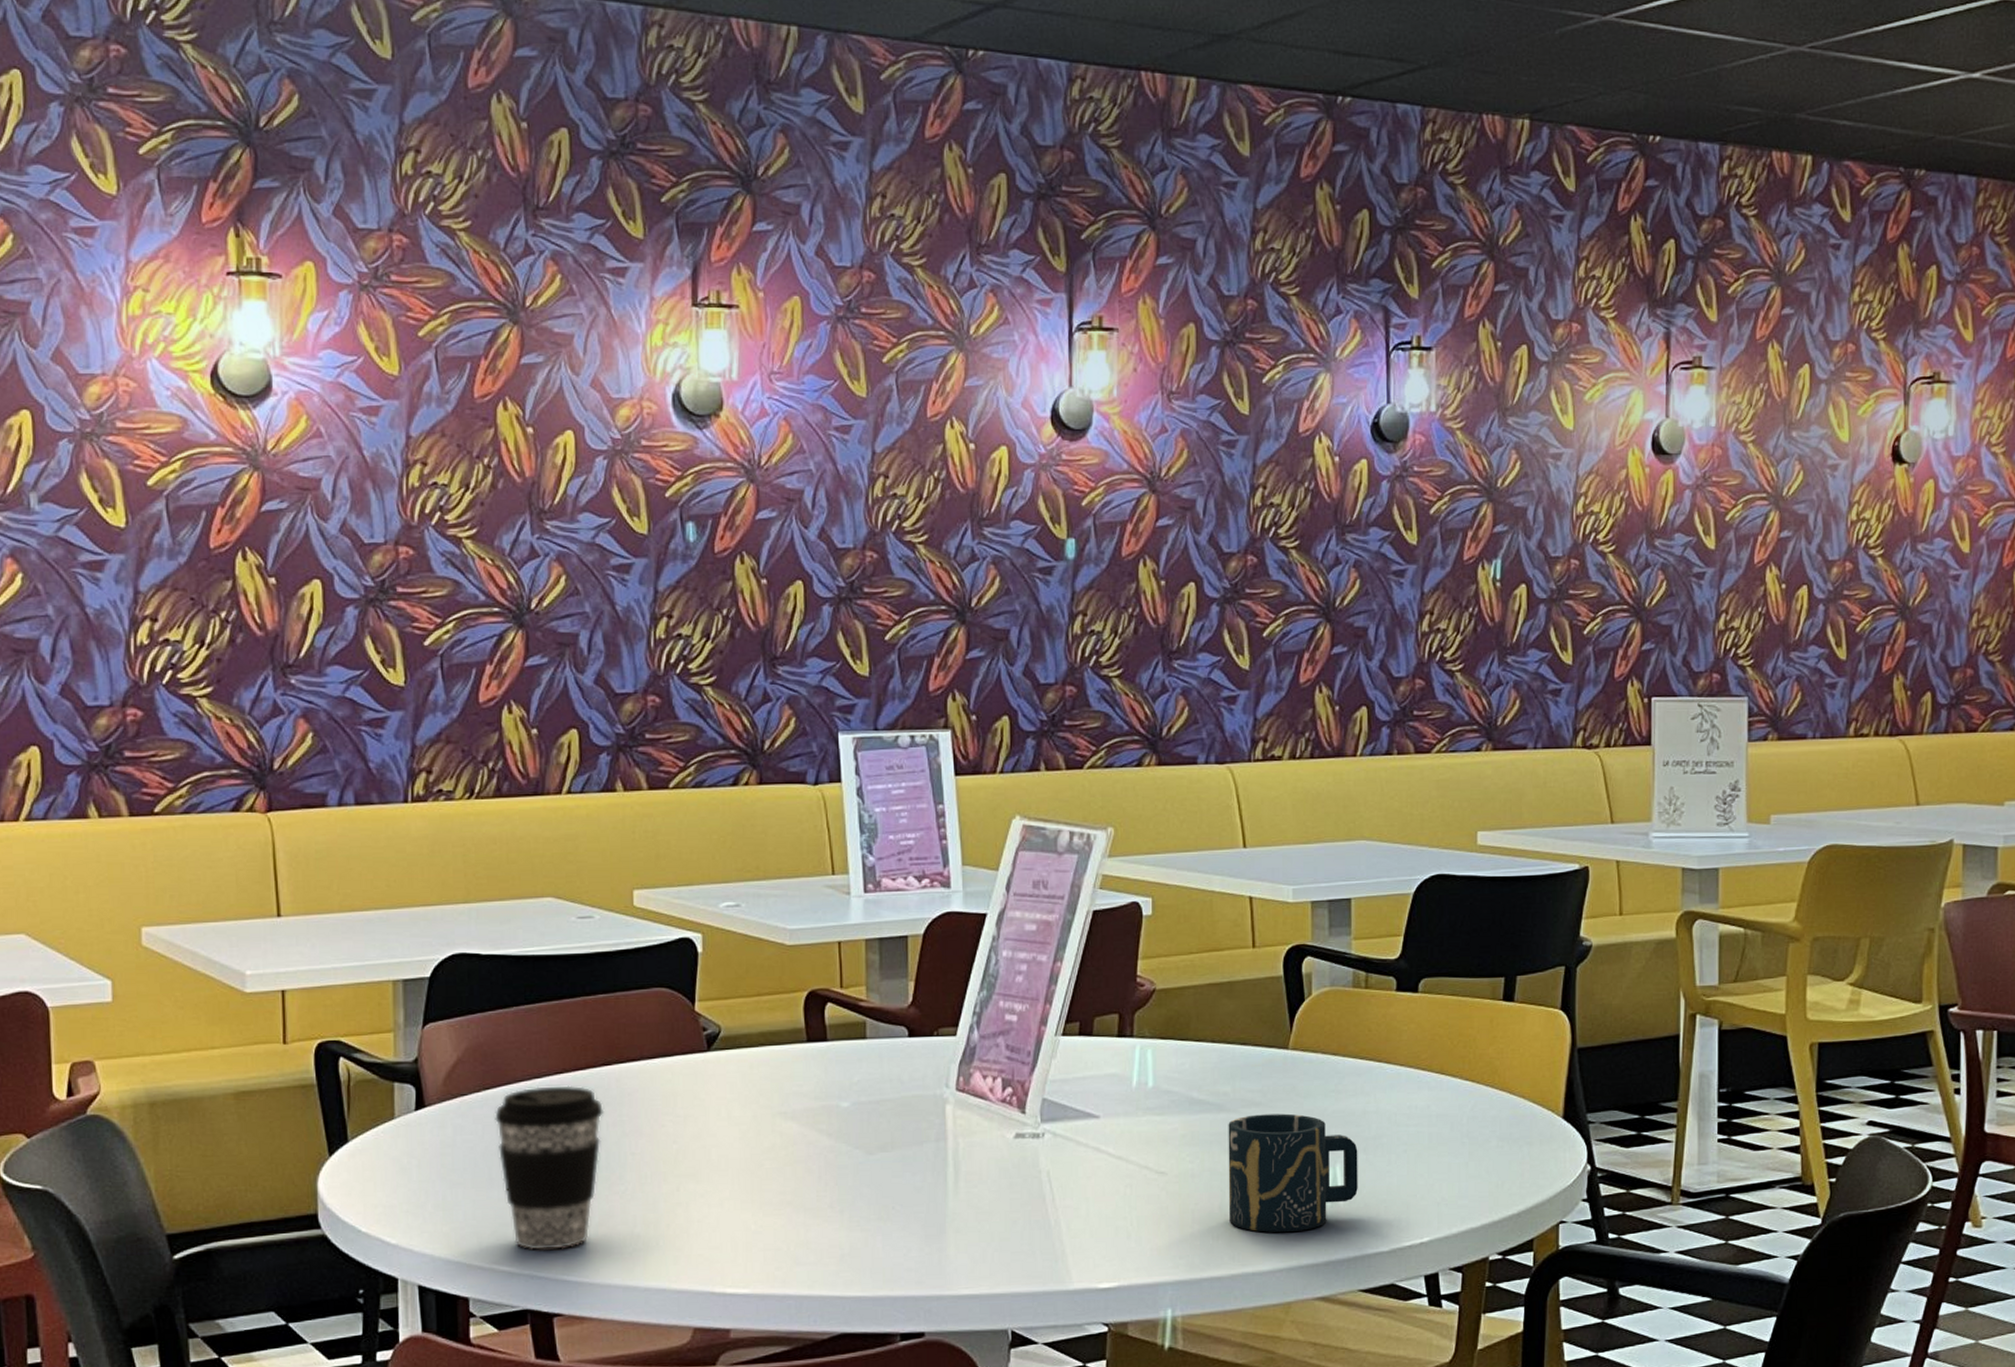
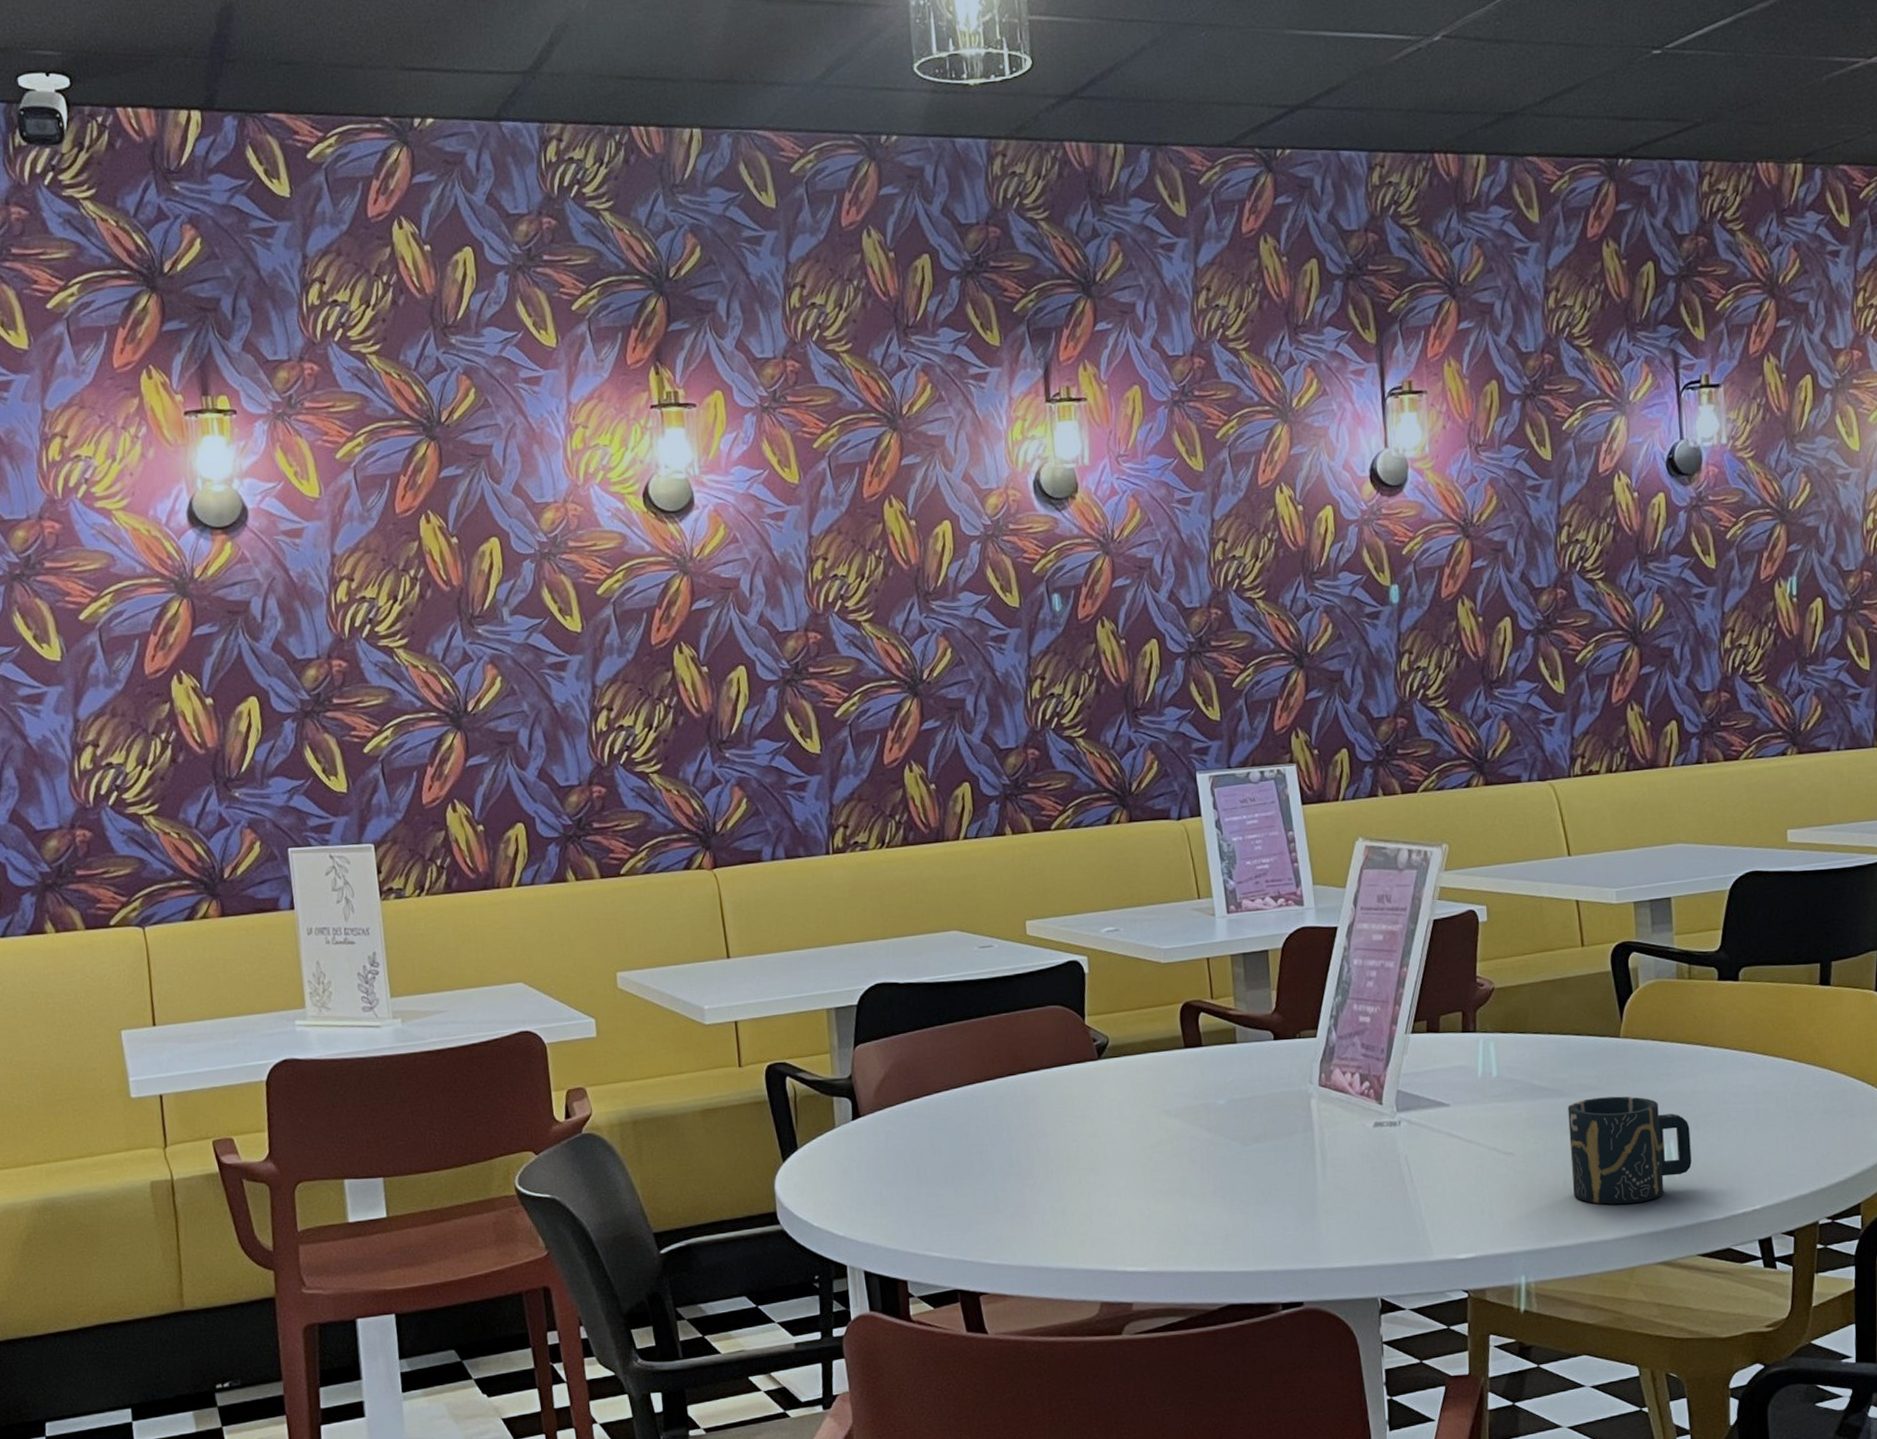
coffee cup: present [495,1085,605,1250] -> none [919,1094,1013,1238]

